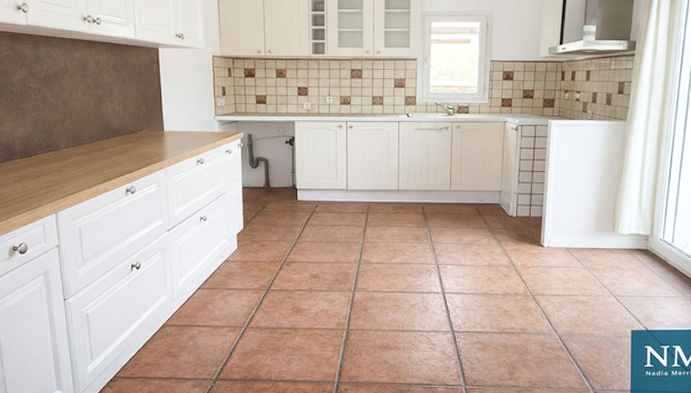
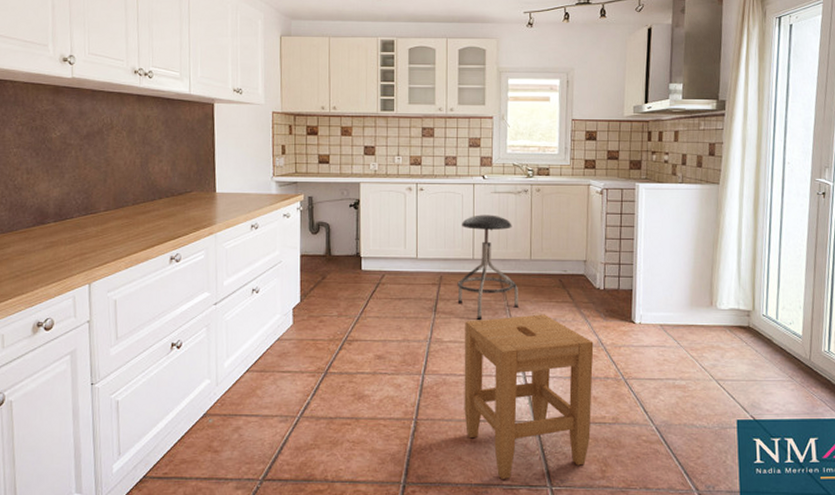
stool: none [384,150,439,244] -> present [457,215,518,320]
stool: none [389,239,506,380] -> present [464,314,594,480]

